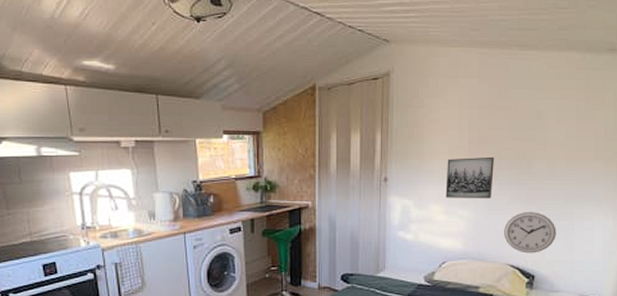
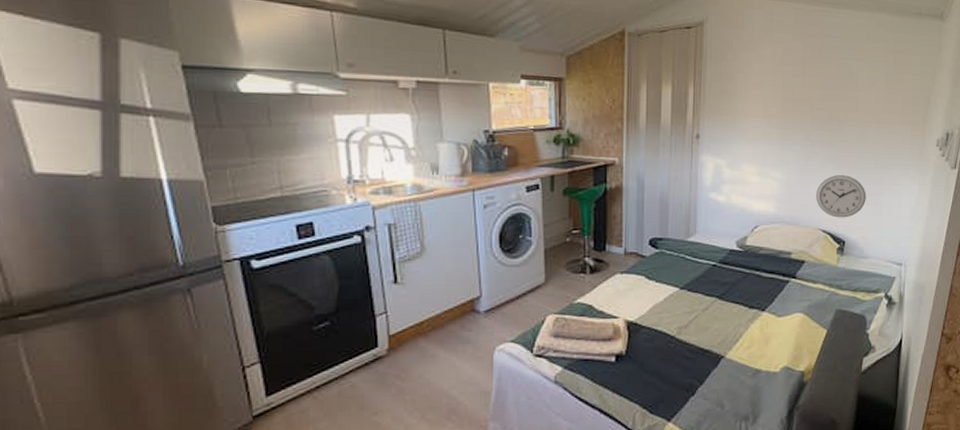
wall art: present [445,156,494,199] -> none [759,116,807,161]

